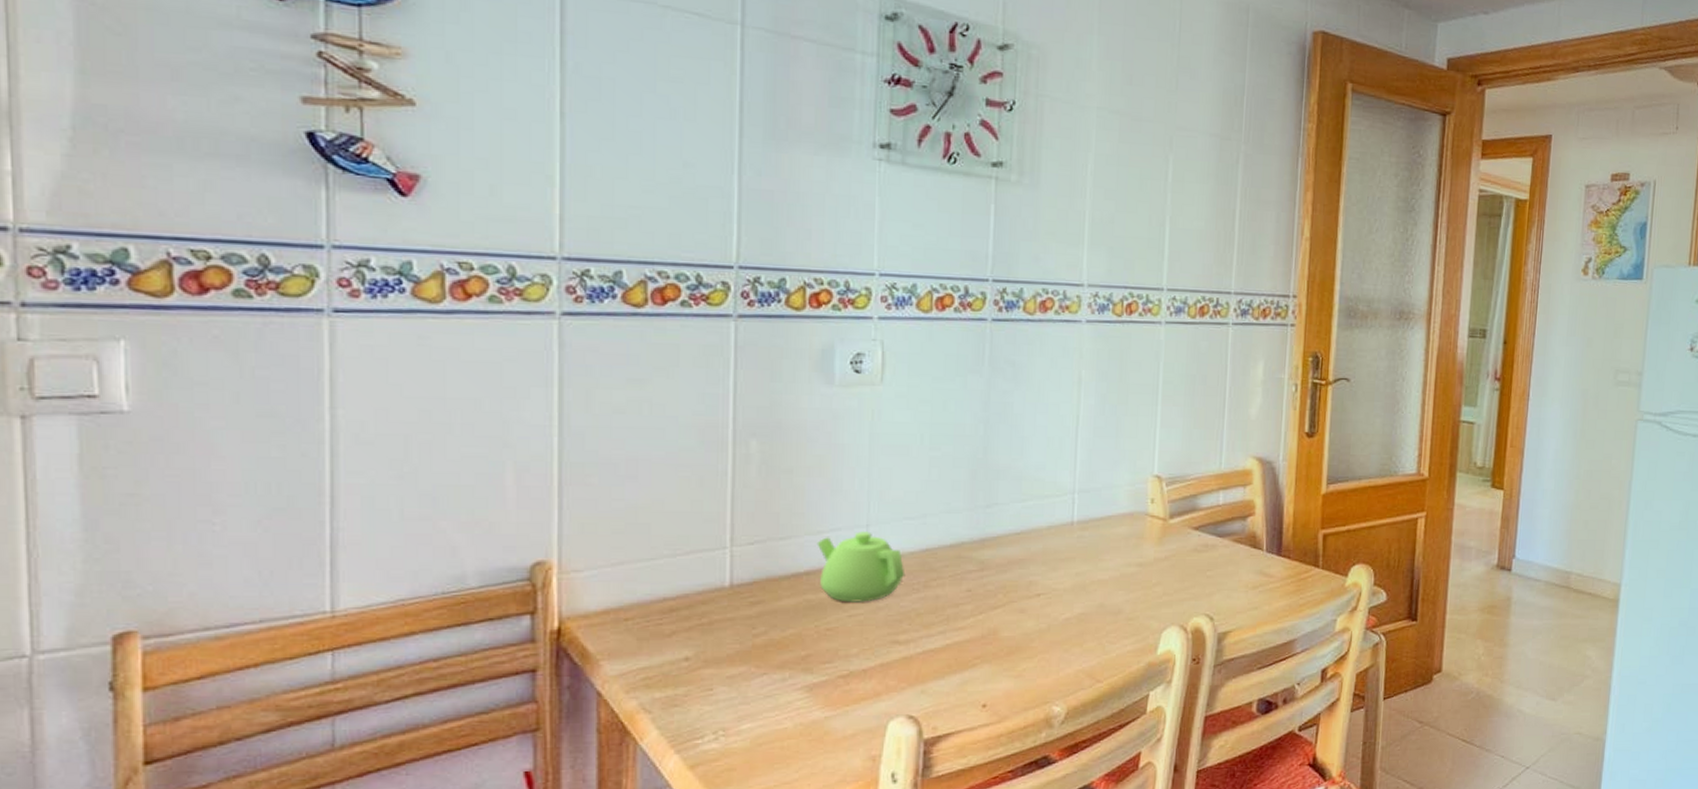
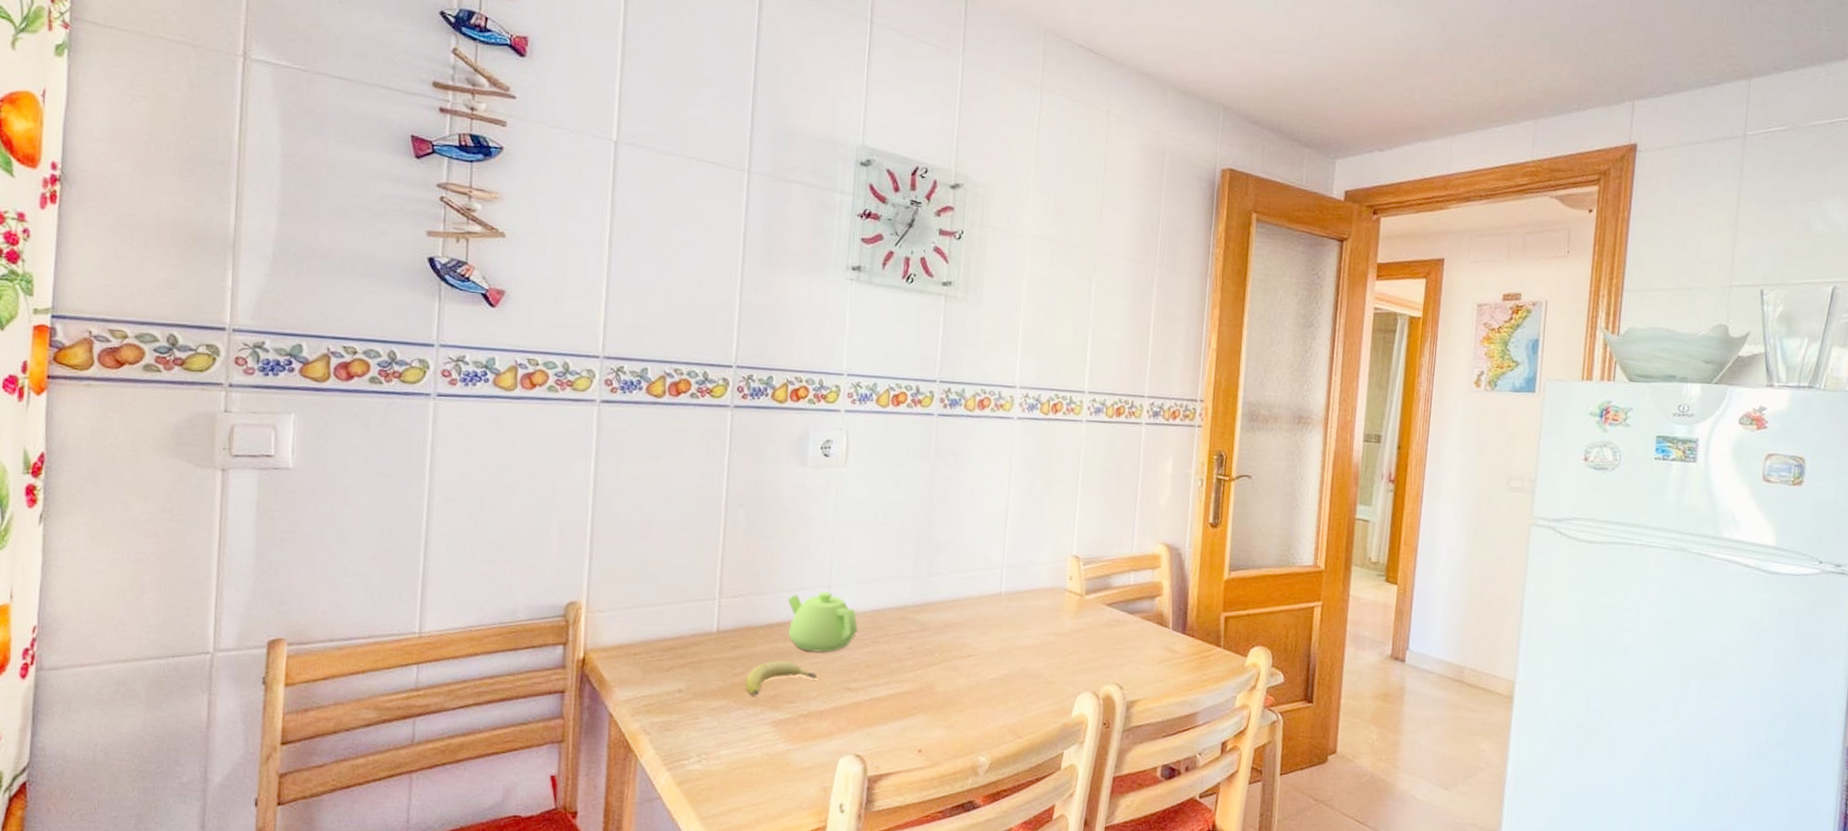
fruit: none [769,615,857,657] -> present [745,660,817,695]

